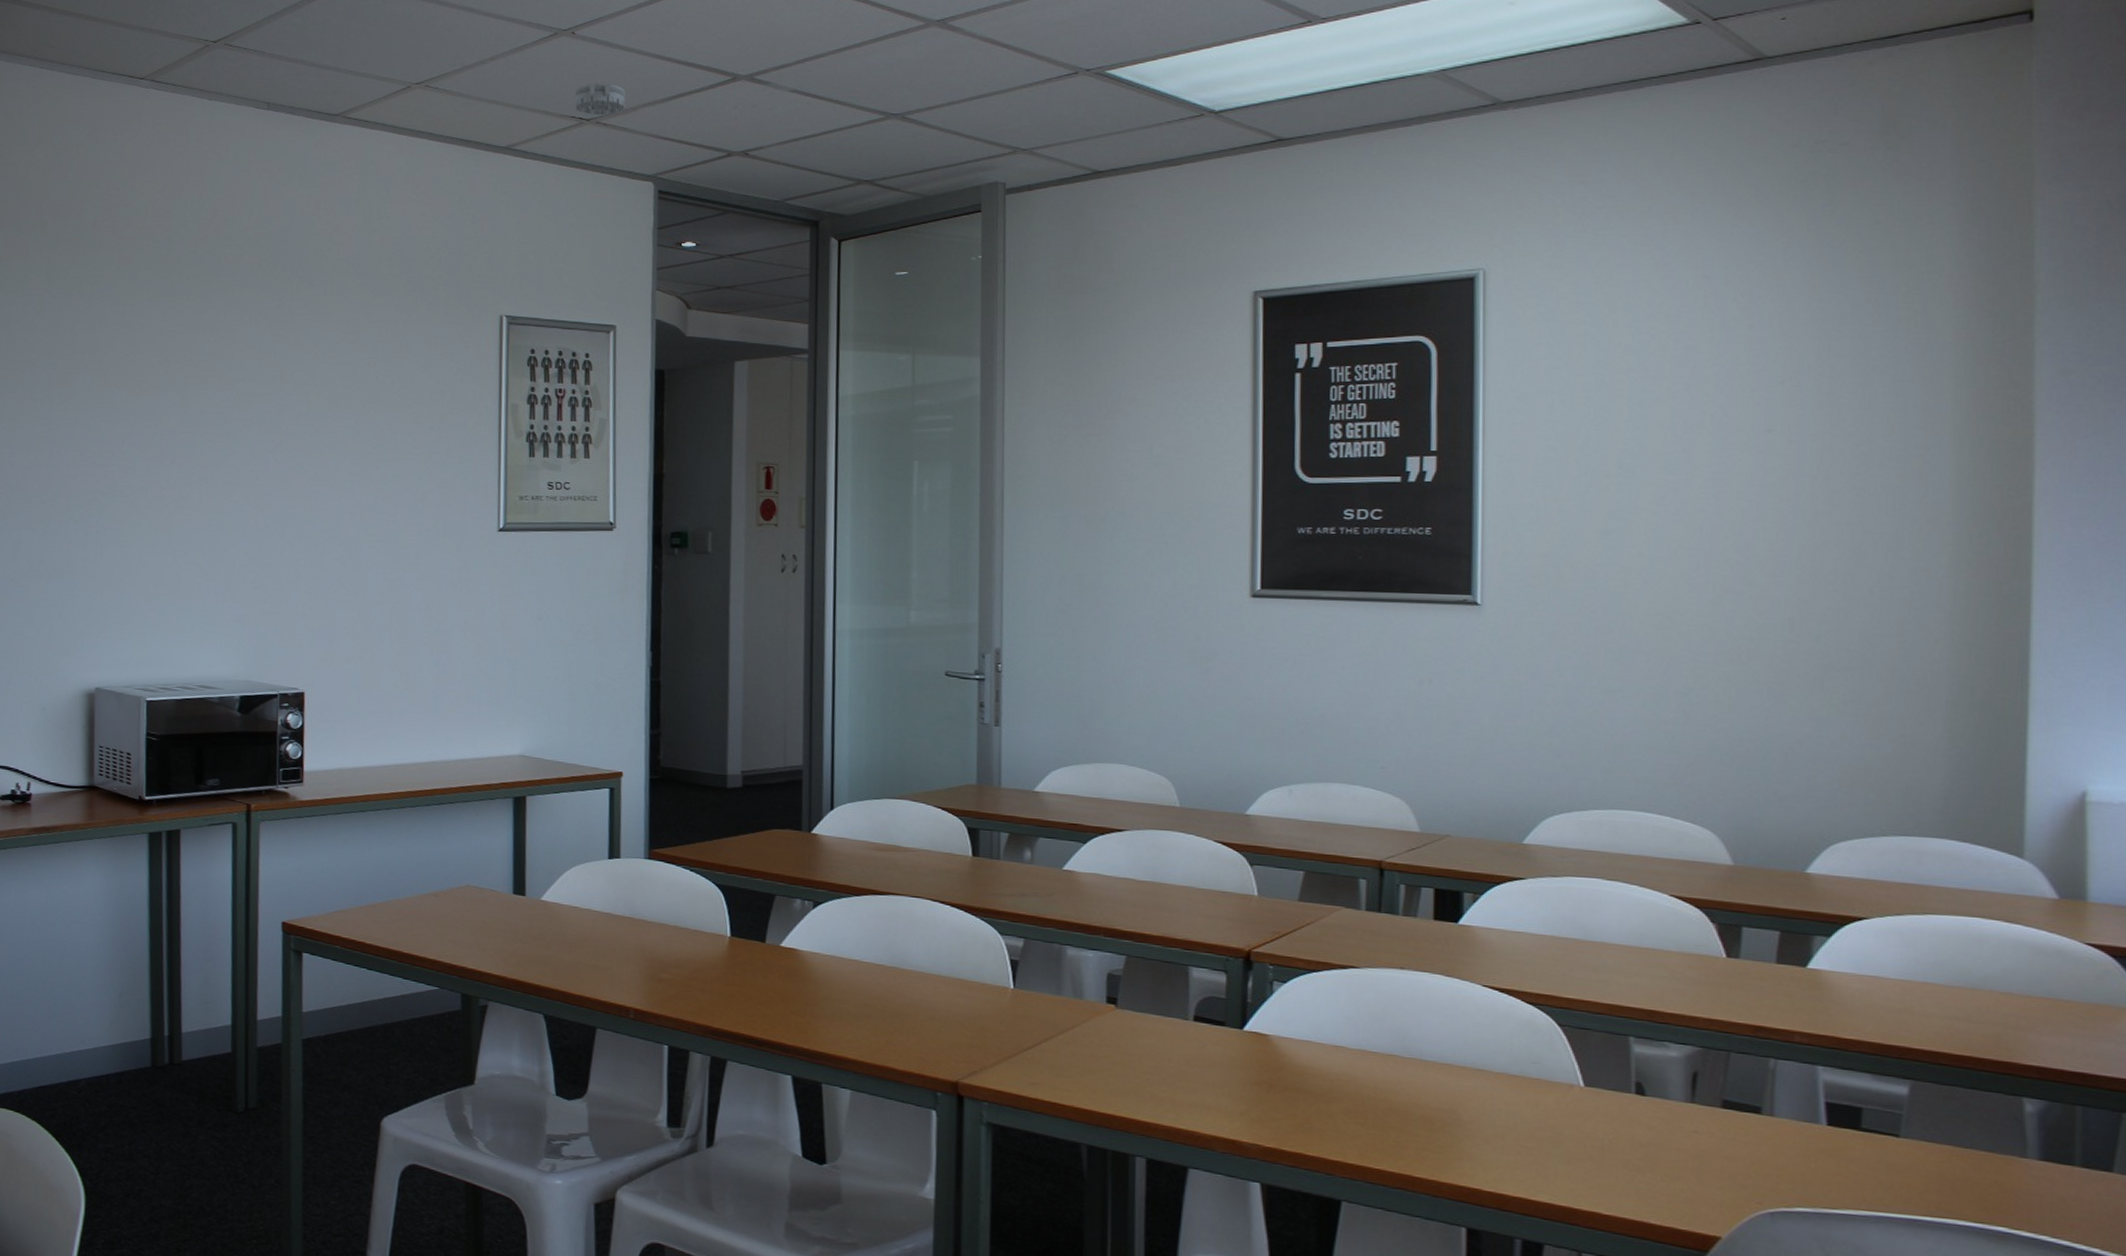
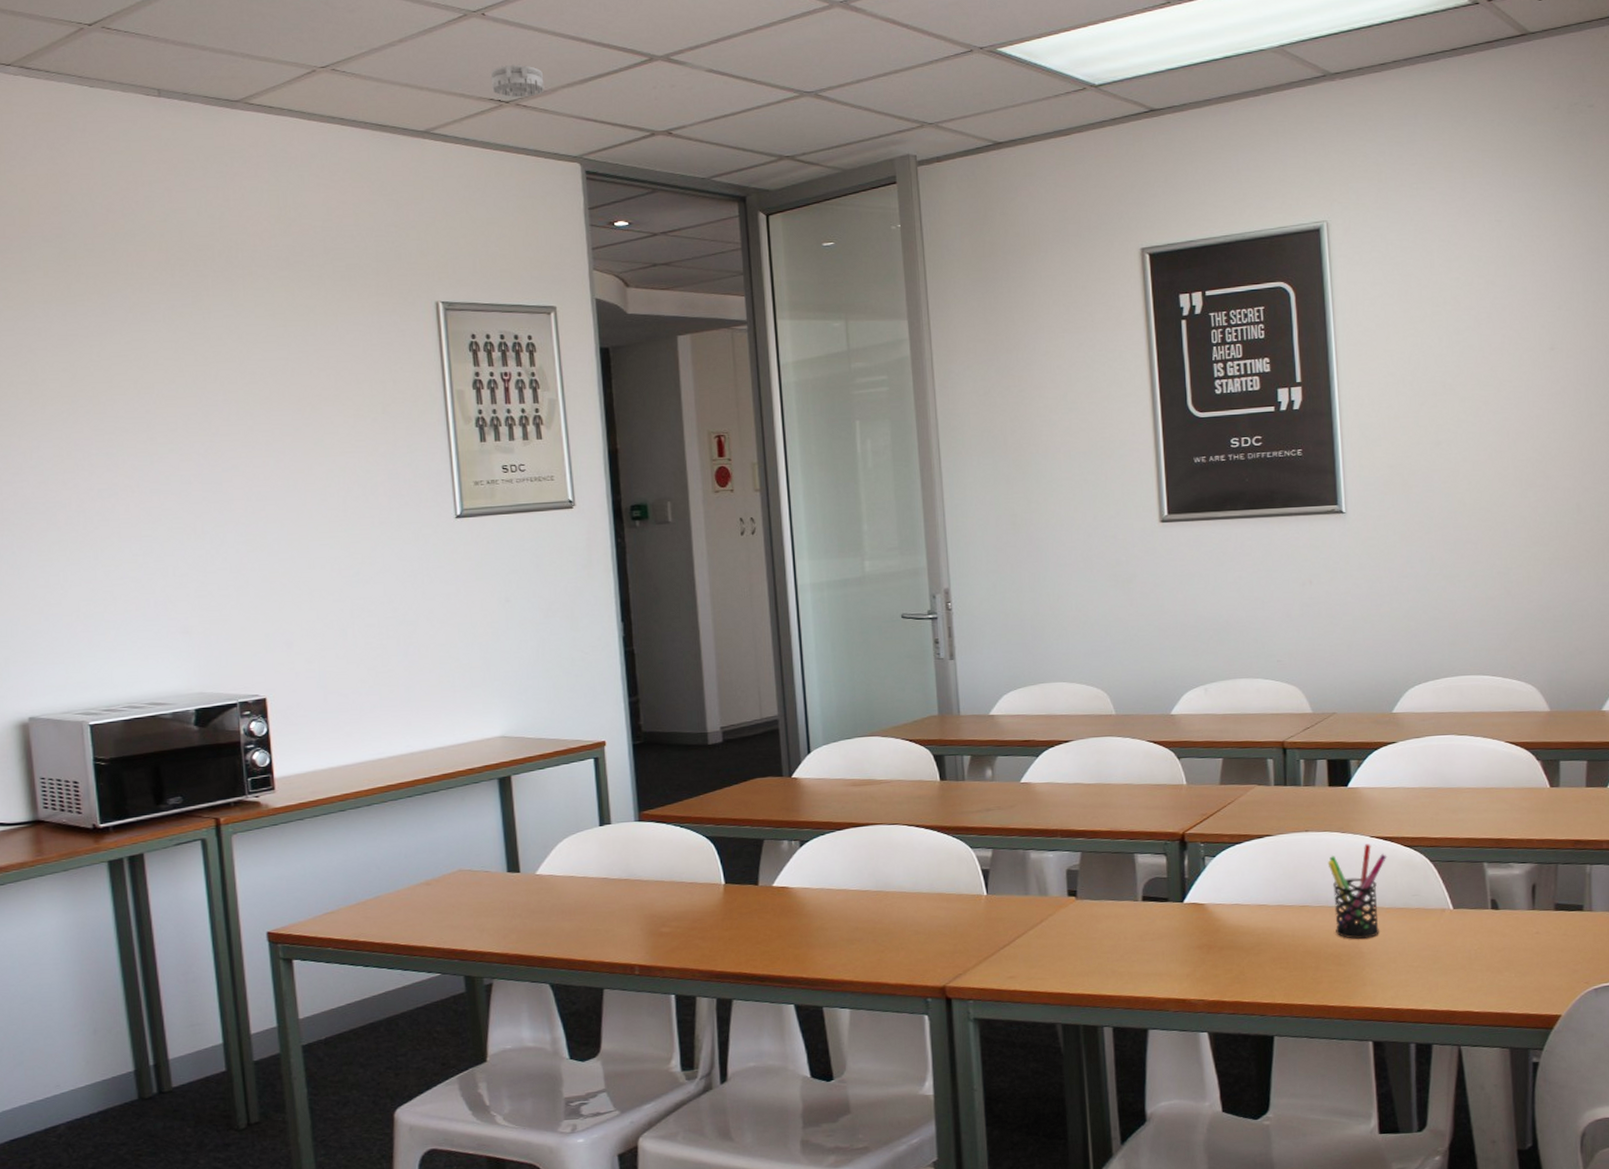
pen holder: none [1425,993,1503,1105] -> present [1327,844,1387,939]

